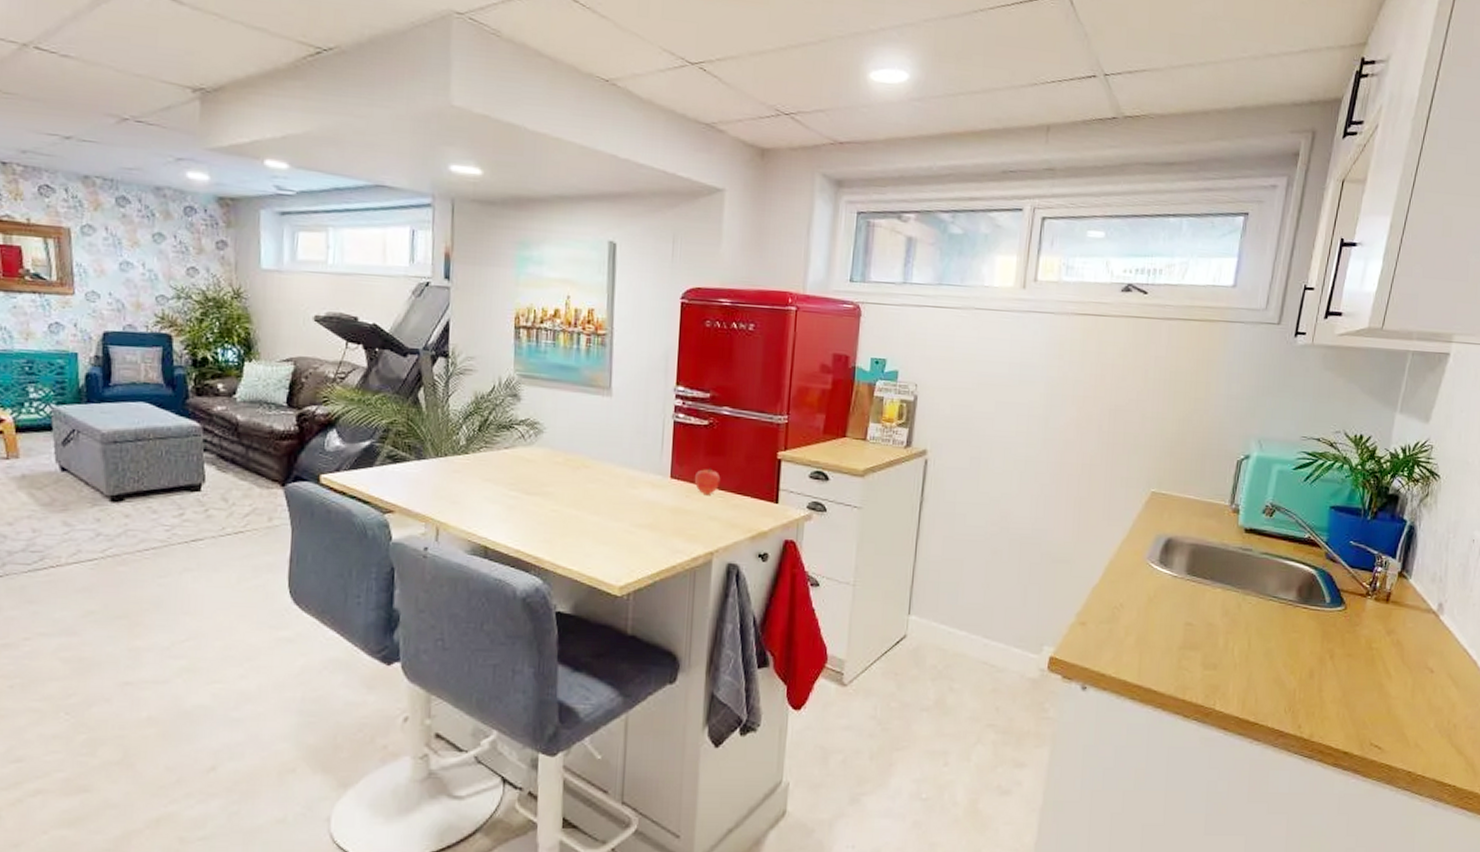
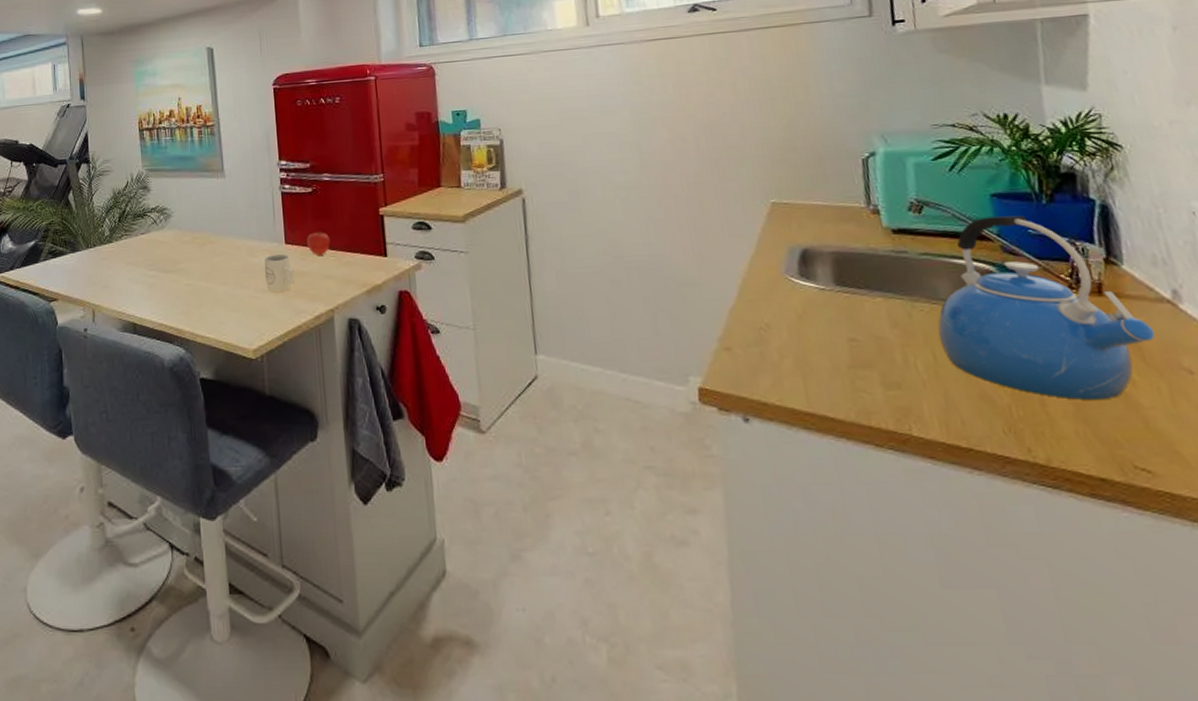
mug: none [643,487,676,529] -> present [264,253,295,293]
kettle: none [1257,526,1416,688] -> present [937,215,1156,400]

